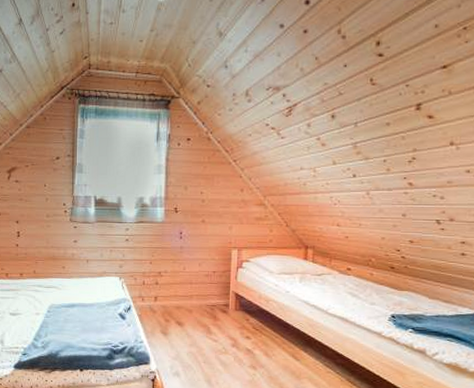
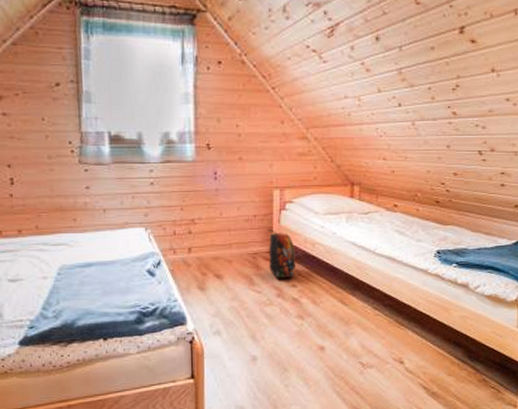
backpack: none [225,285,251,330] -> present [268,229,296,278]

